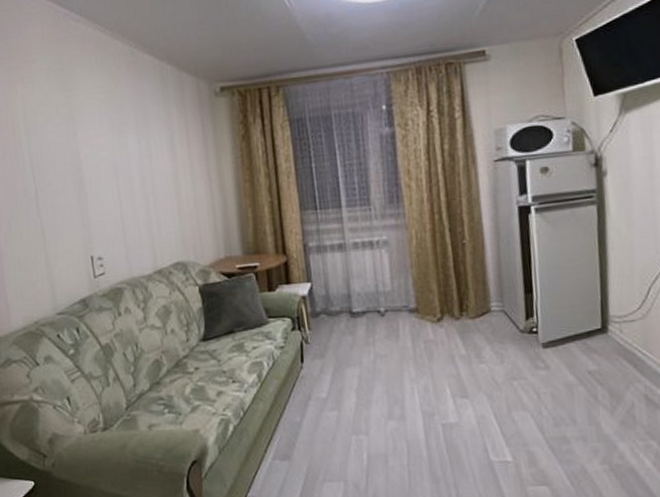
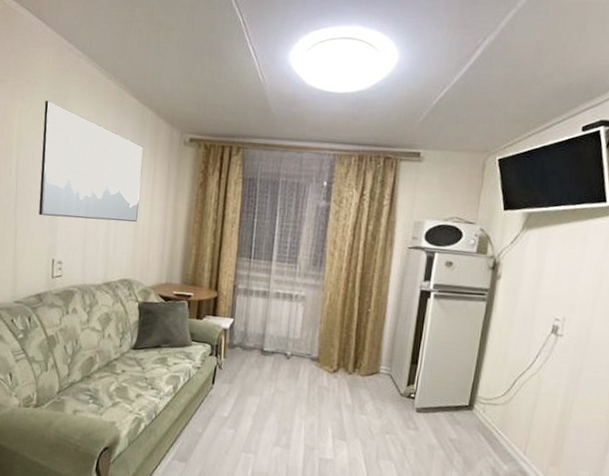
wall art: none [48,77,178,210] -> present [39,100,143,222]

